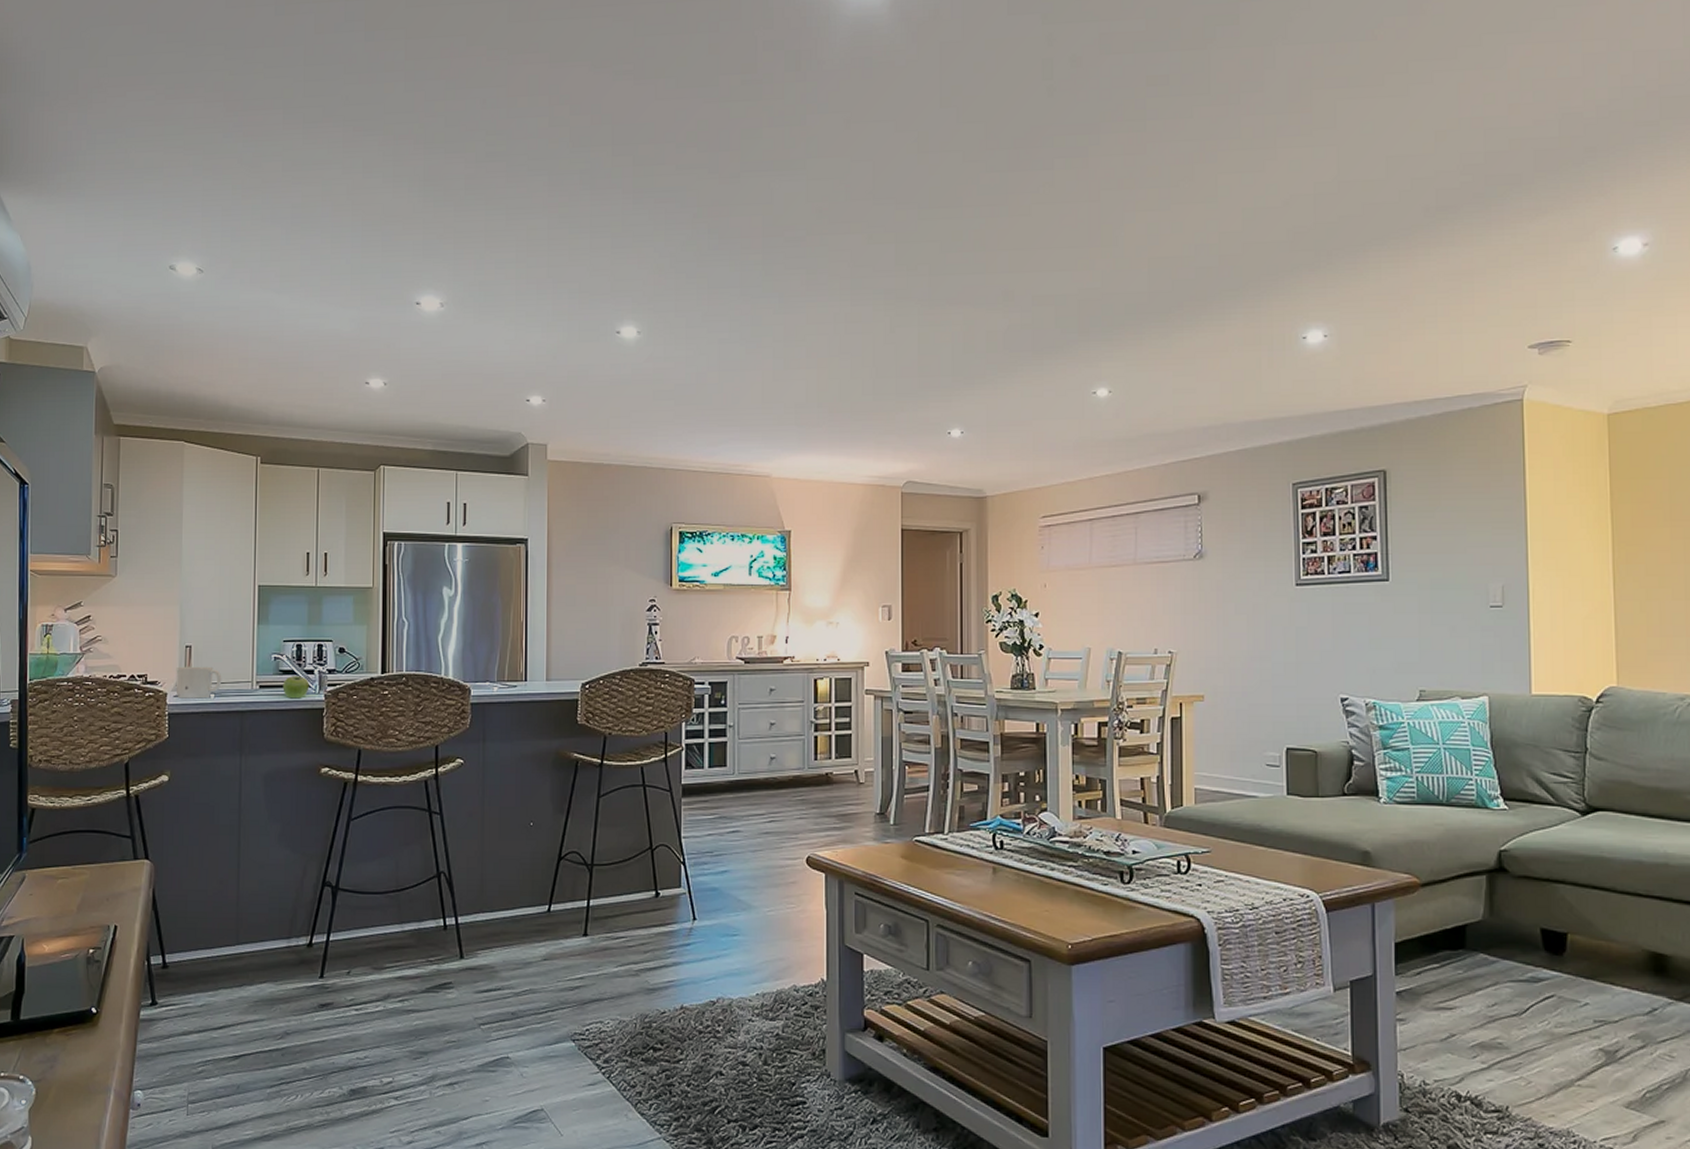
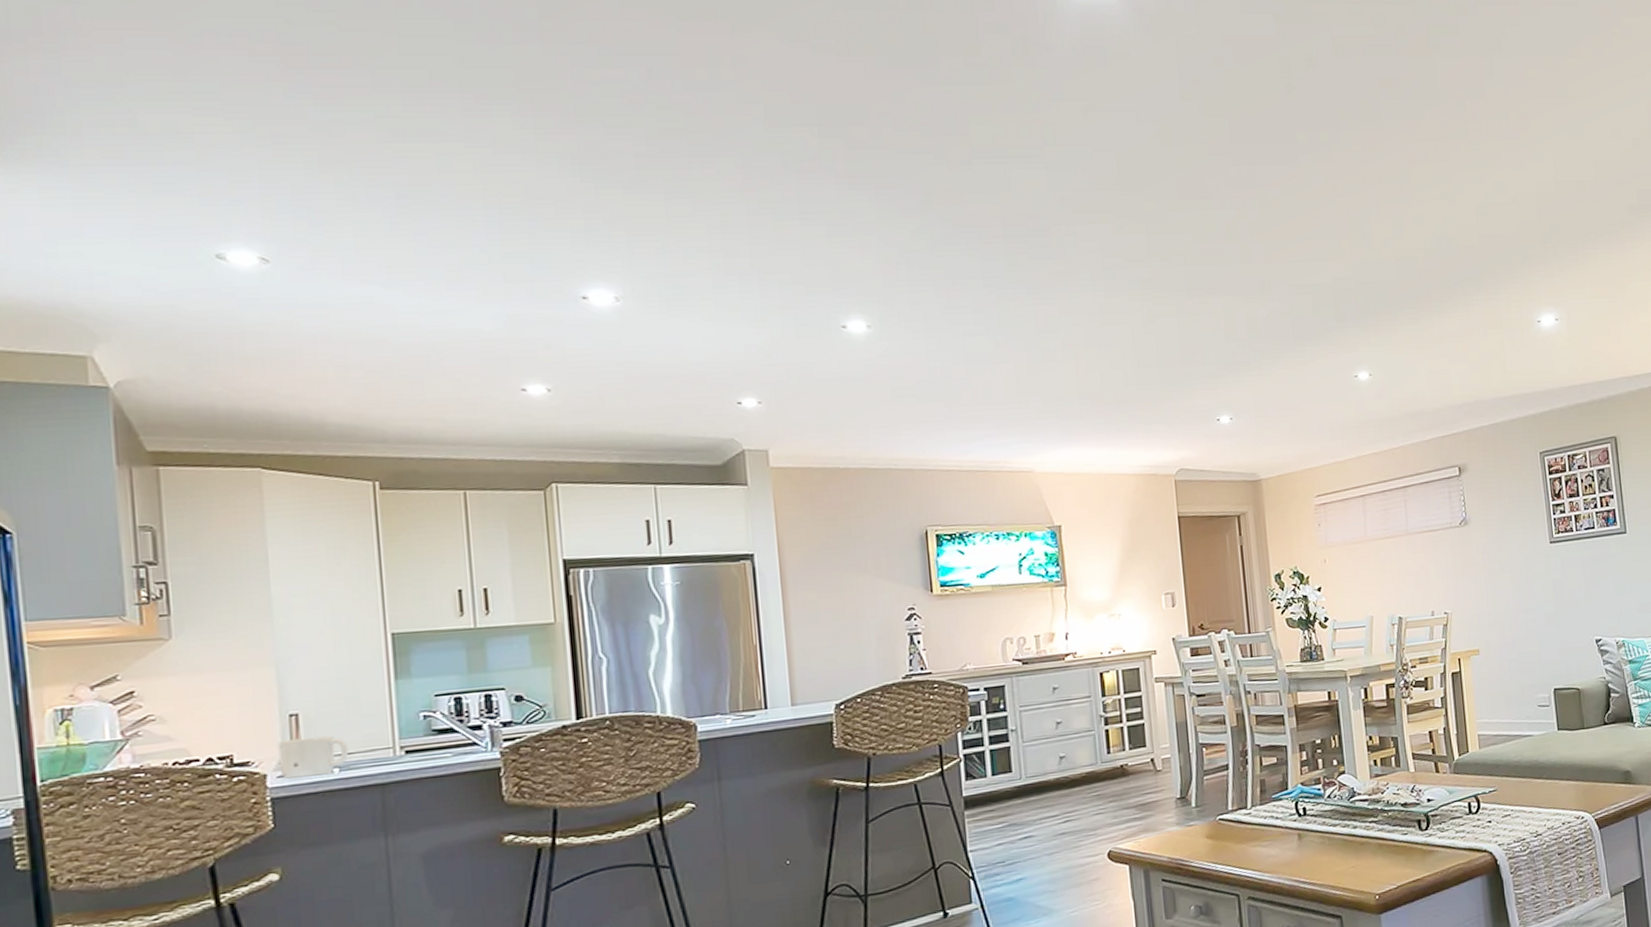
fruit: present [283,676,309,699] -> none [439,733,478,762]

